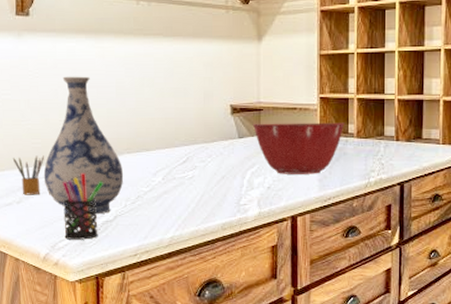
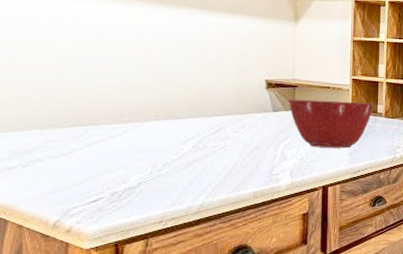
pencil box: present [12,155,44,195] -> none [18,118,58,159]
vase: present [43,76,124,215] -> none [56,38,150,181]
pen holder: present [62,172,104,240] -> none [78,137,127,206]

